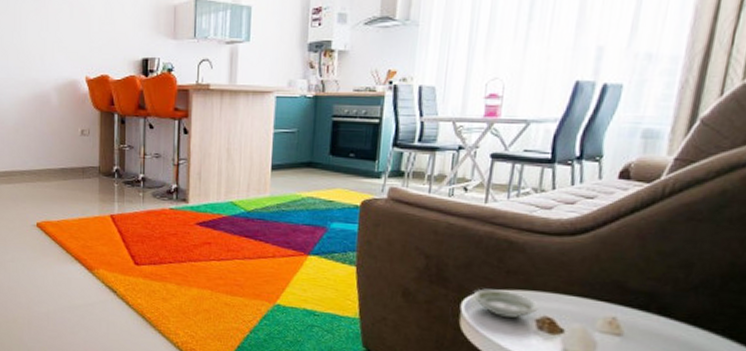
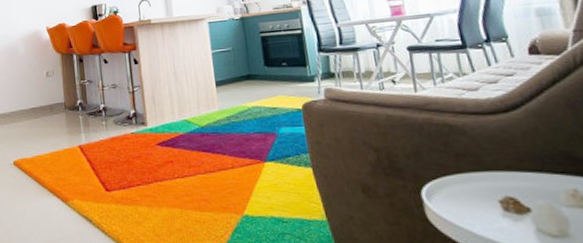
saucer: present [472,288,539,318] -> none [429,174,498,202]

